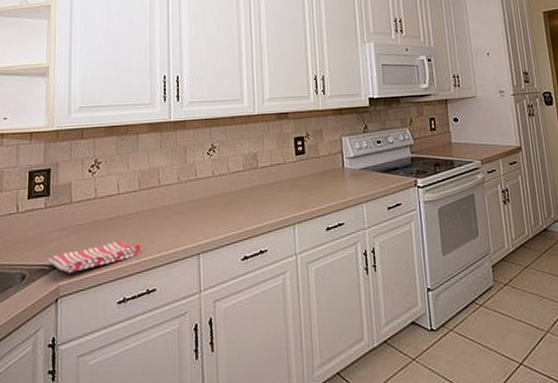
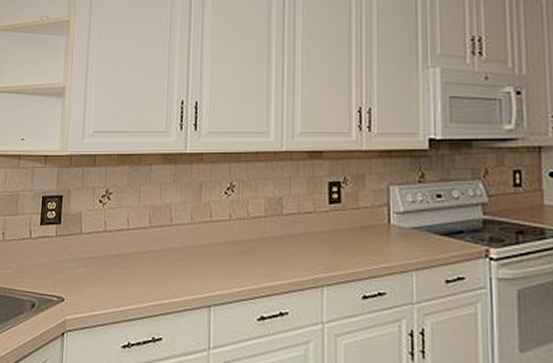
dish towel: present [47,240,141,273] -> none [55,279,149,308]

